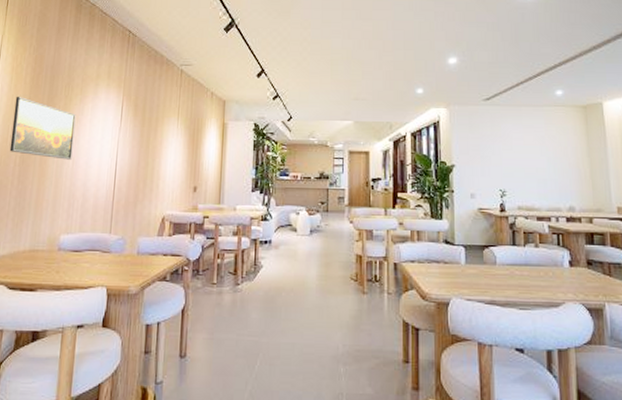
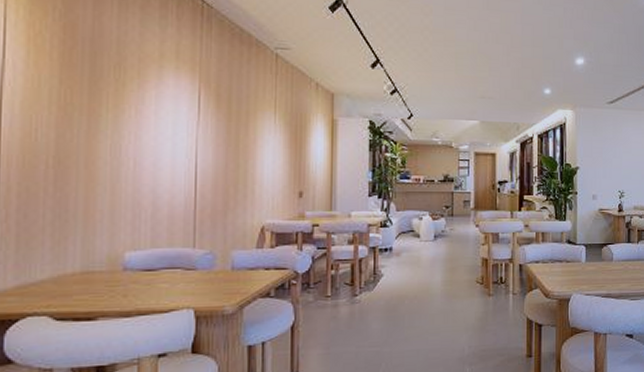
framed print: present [9,97,76,160] -> none [36,77,134,161]

